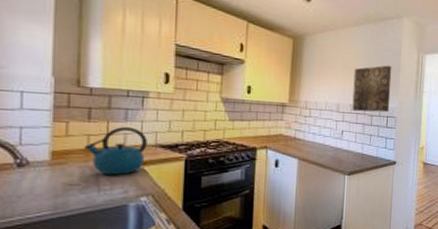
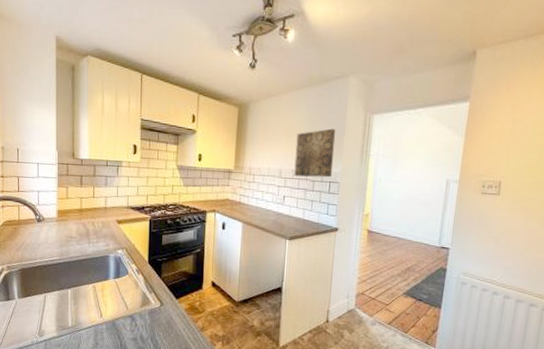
kettle: present [83,127,147,175] -> none [78,191,122,231]

